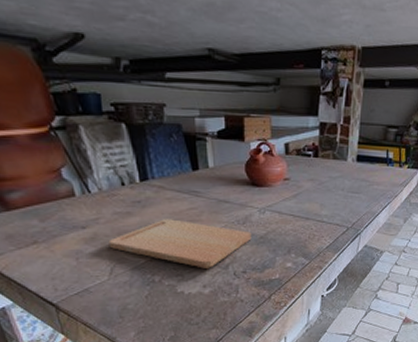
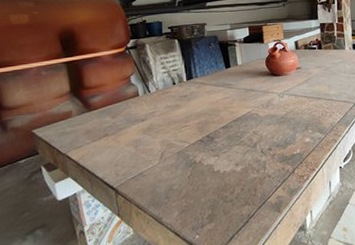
cutting board: present [108,219,252,269] -> none [161,108,274,148]

